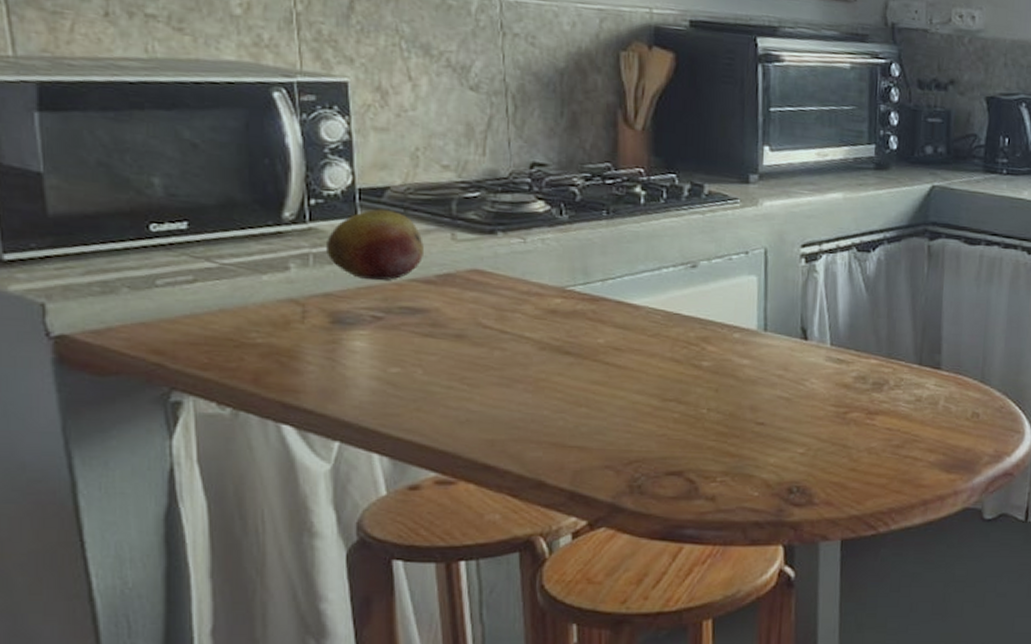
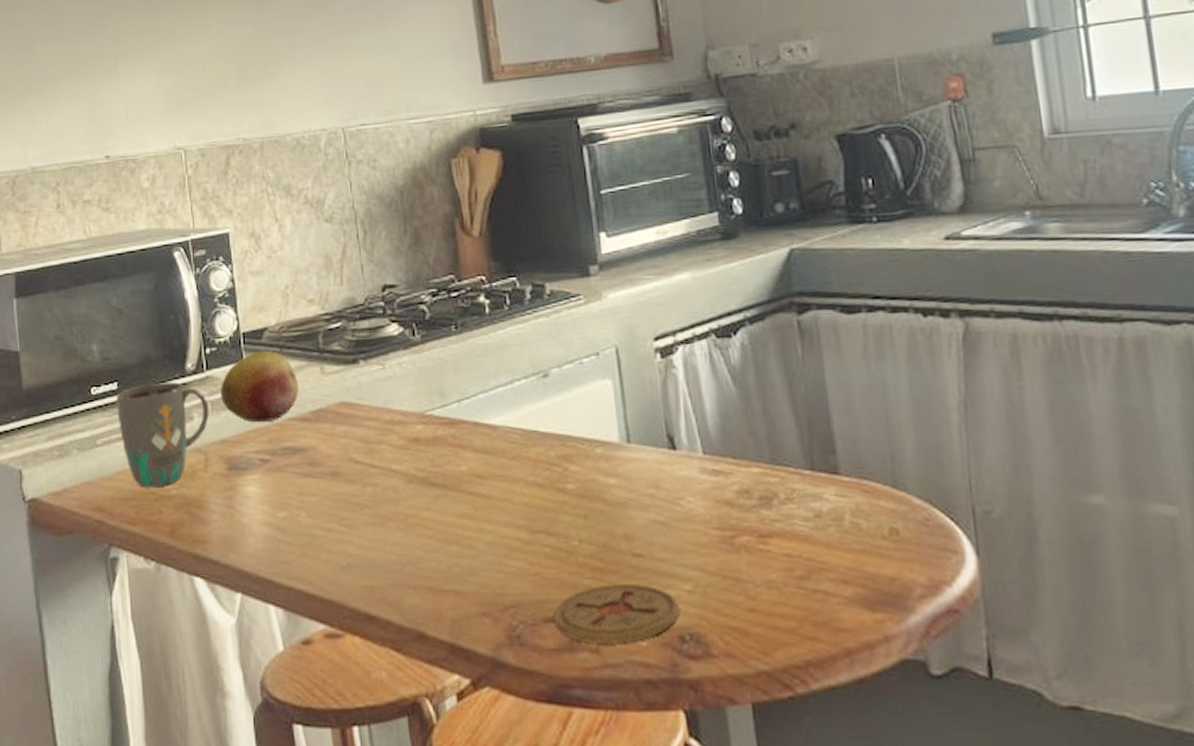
mug: none [186,227,311,335] -> present [116,382,209,488]
coaster: none [675,446,791,495] -> present [553,584,679,645]

